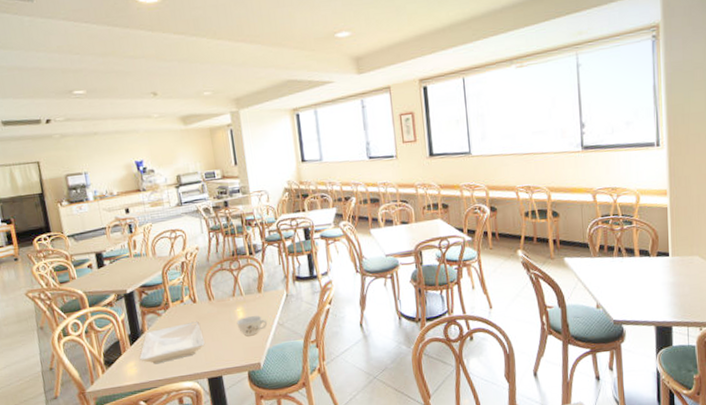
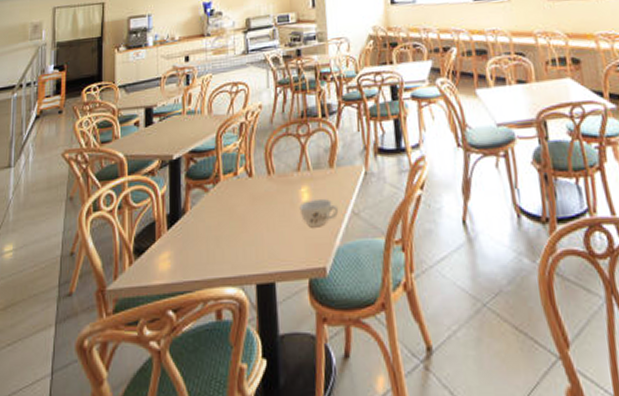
tray: present [139,322,205,364] -> none [176,203,257,258]

